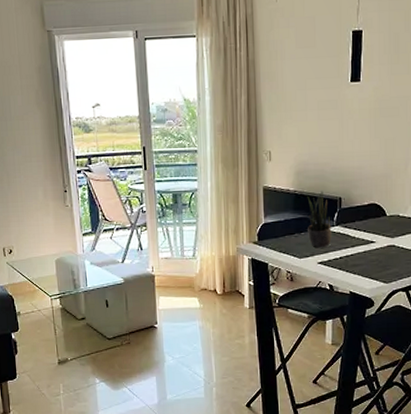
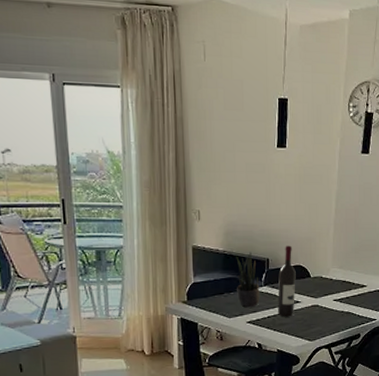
wine bottle: none [350,183,370,258] -> present [278,245,296,317]

